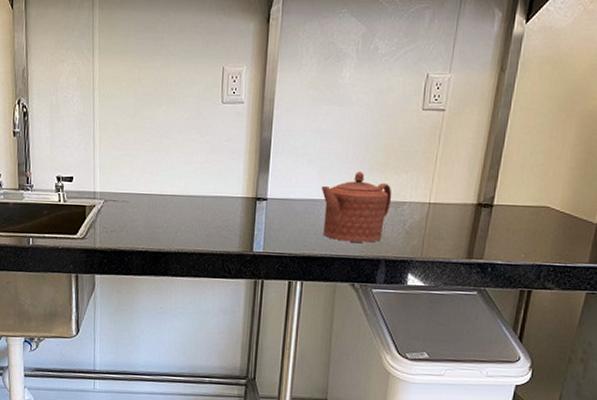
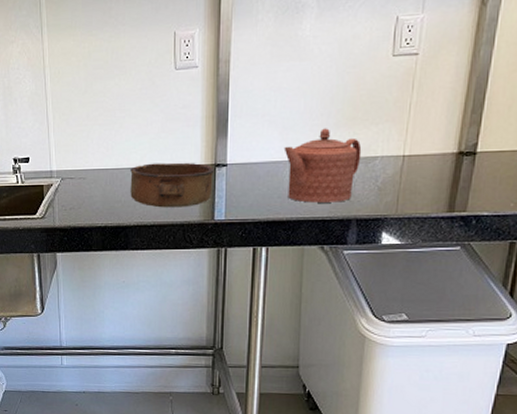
bowl: none [172,192,255,238] -> present [130,162,214,208]

